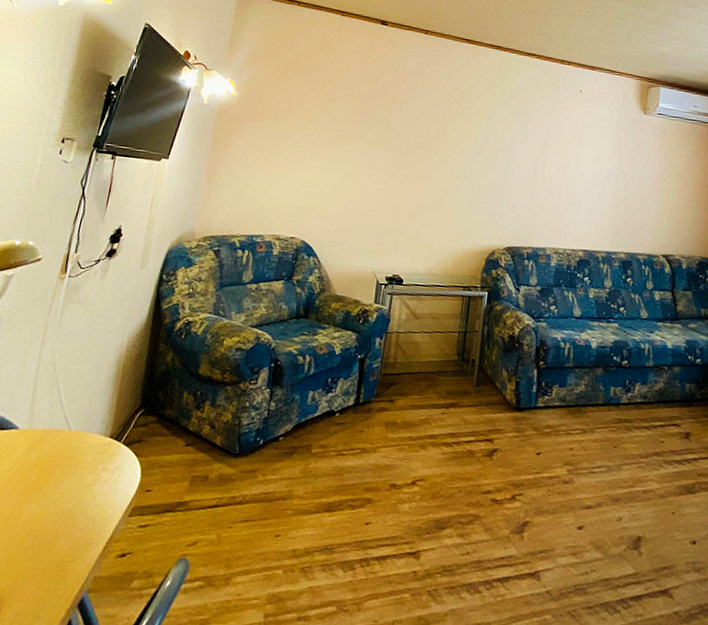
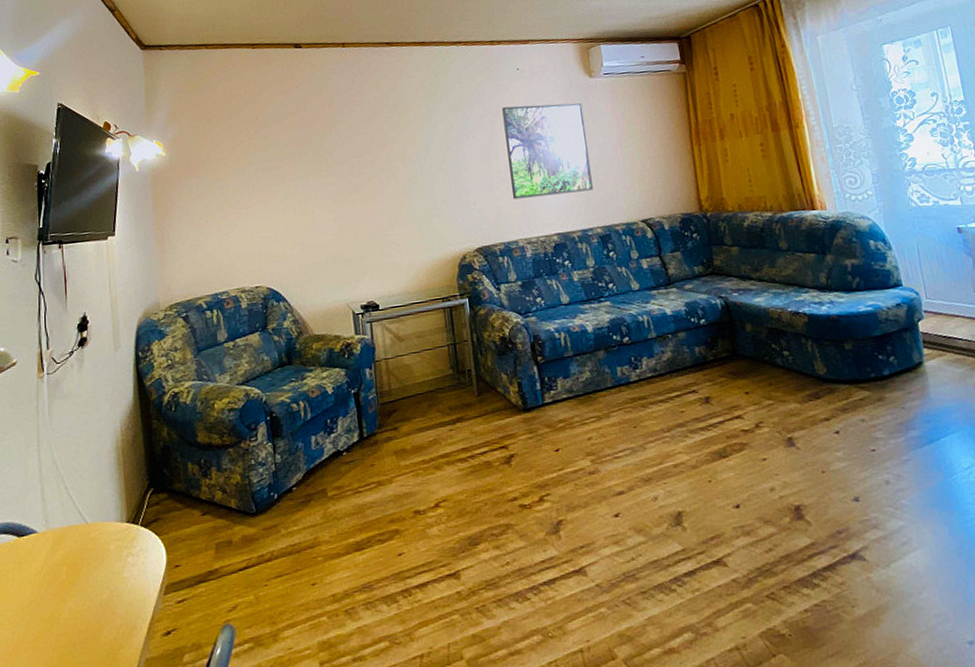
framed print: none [550,123,632,217] -> present [502,103,593,200]

